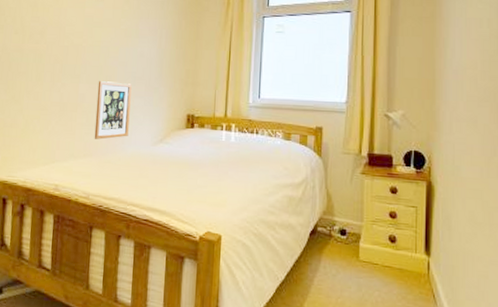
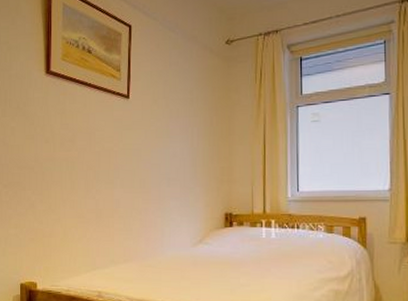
picture frame: present [94,81,132,140] -> none [132,184,167,244]

